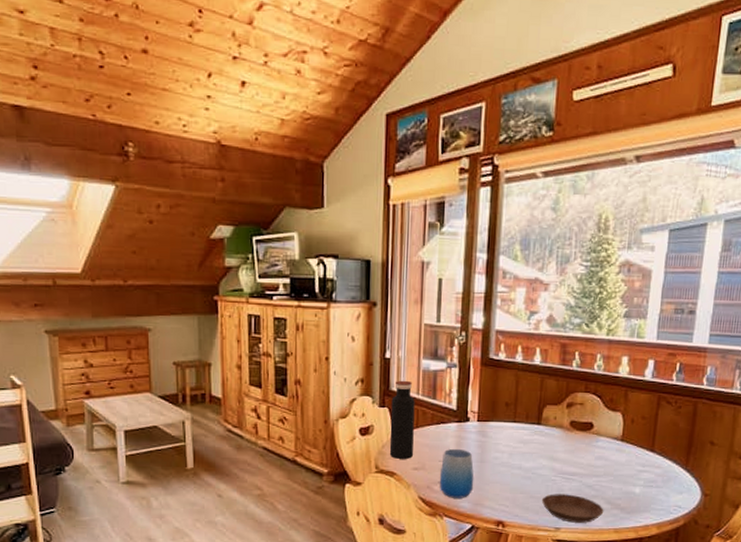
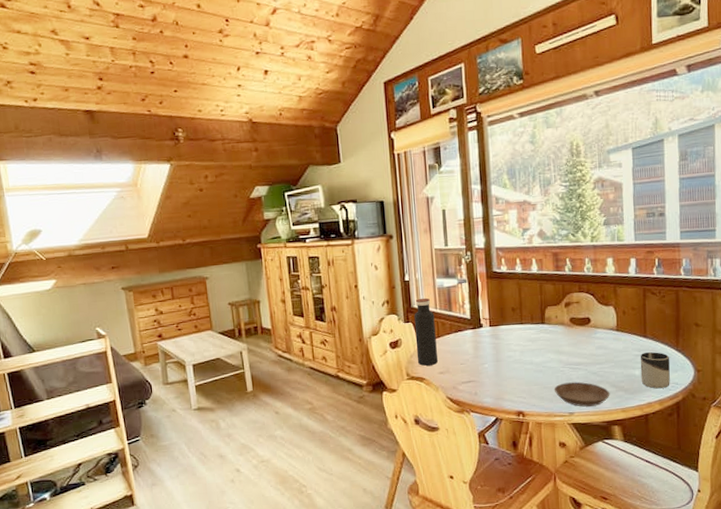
cup: present [439,448,474,498] -> none [462,351,494,395]
cup: none [640,469,676,511] -> present [640,352,670,389]

